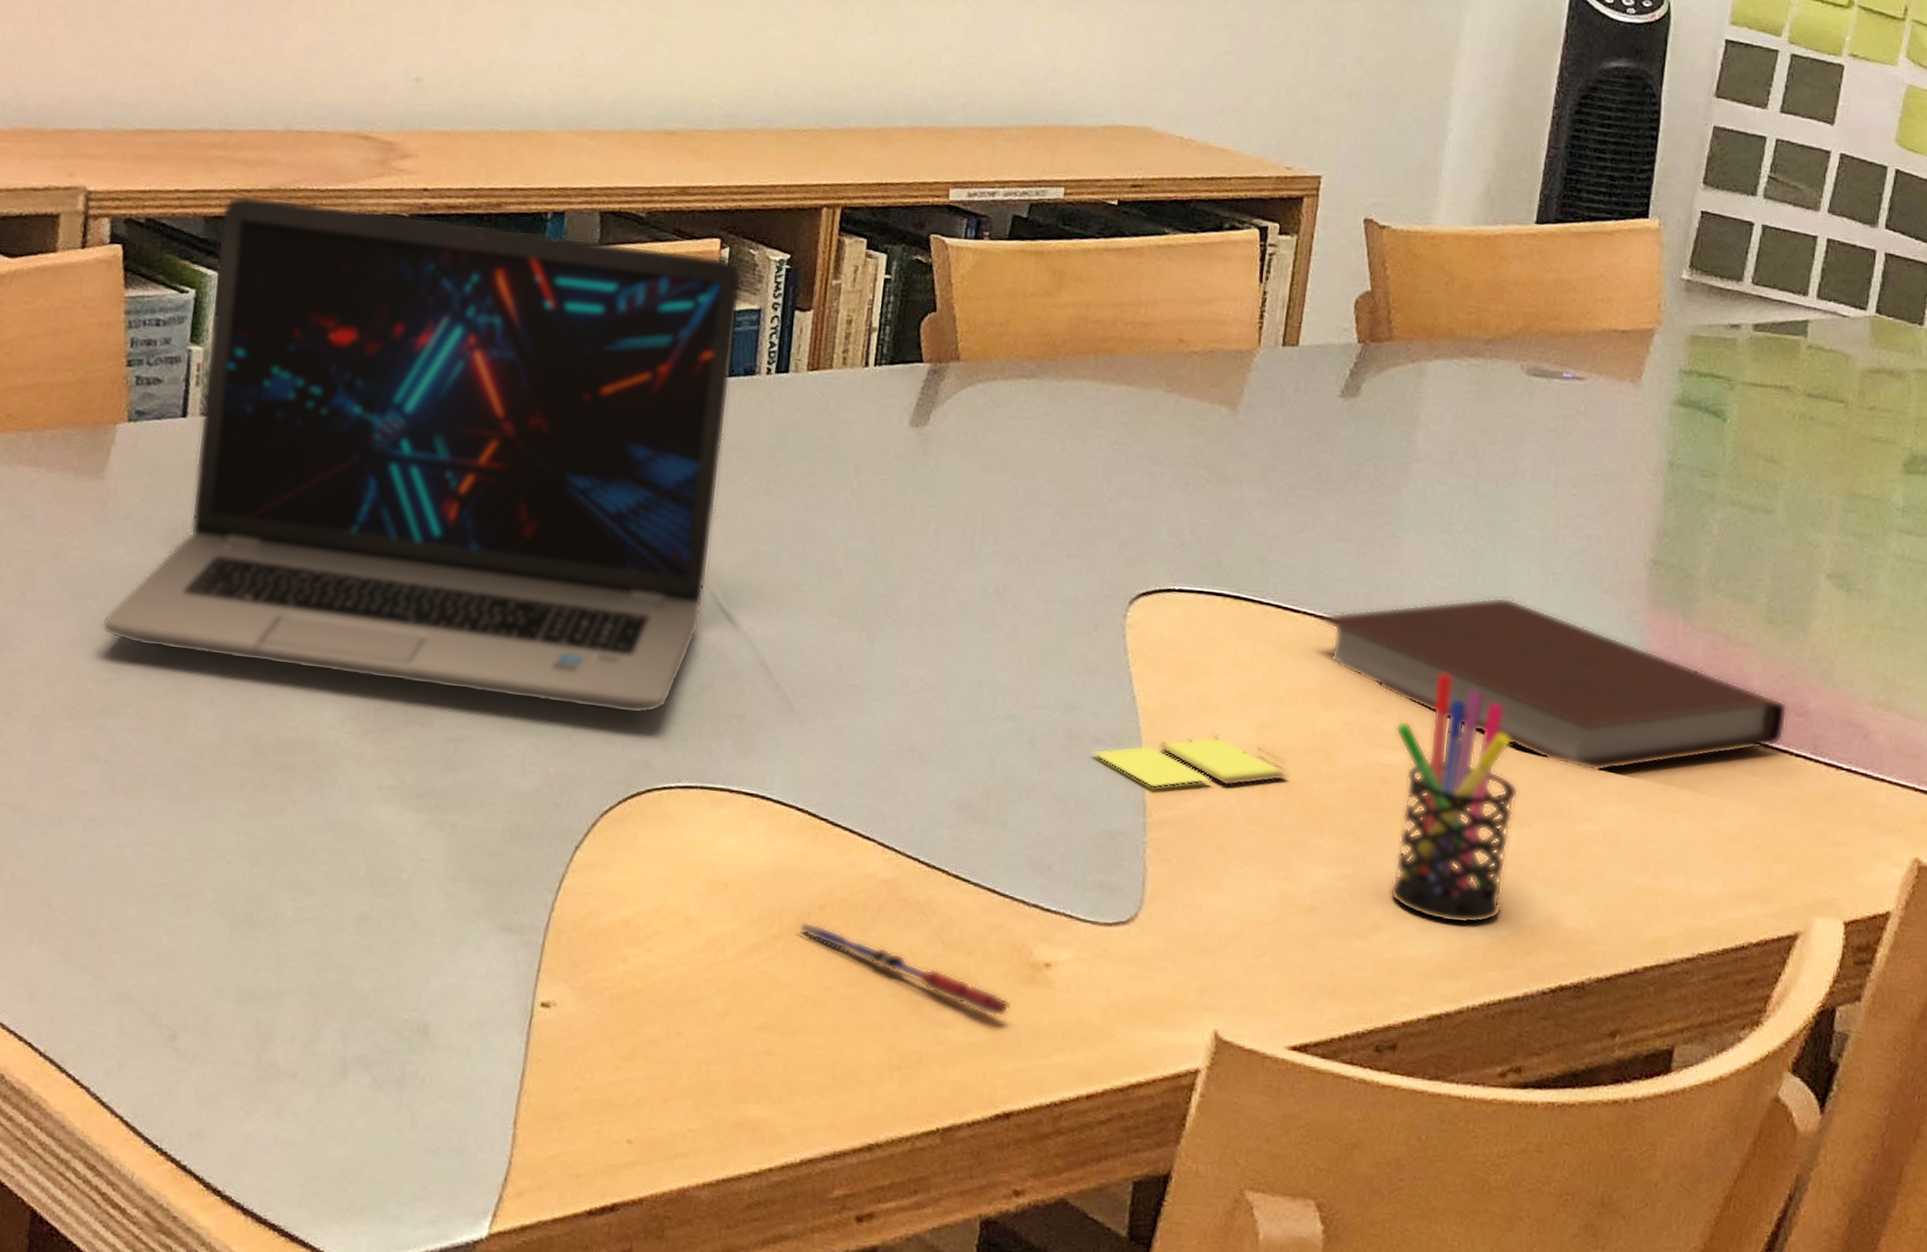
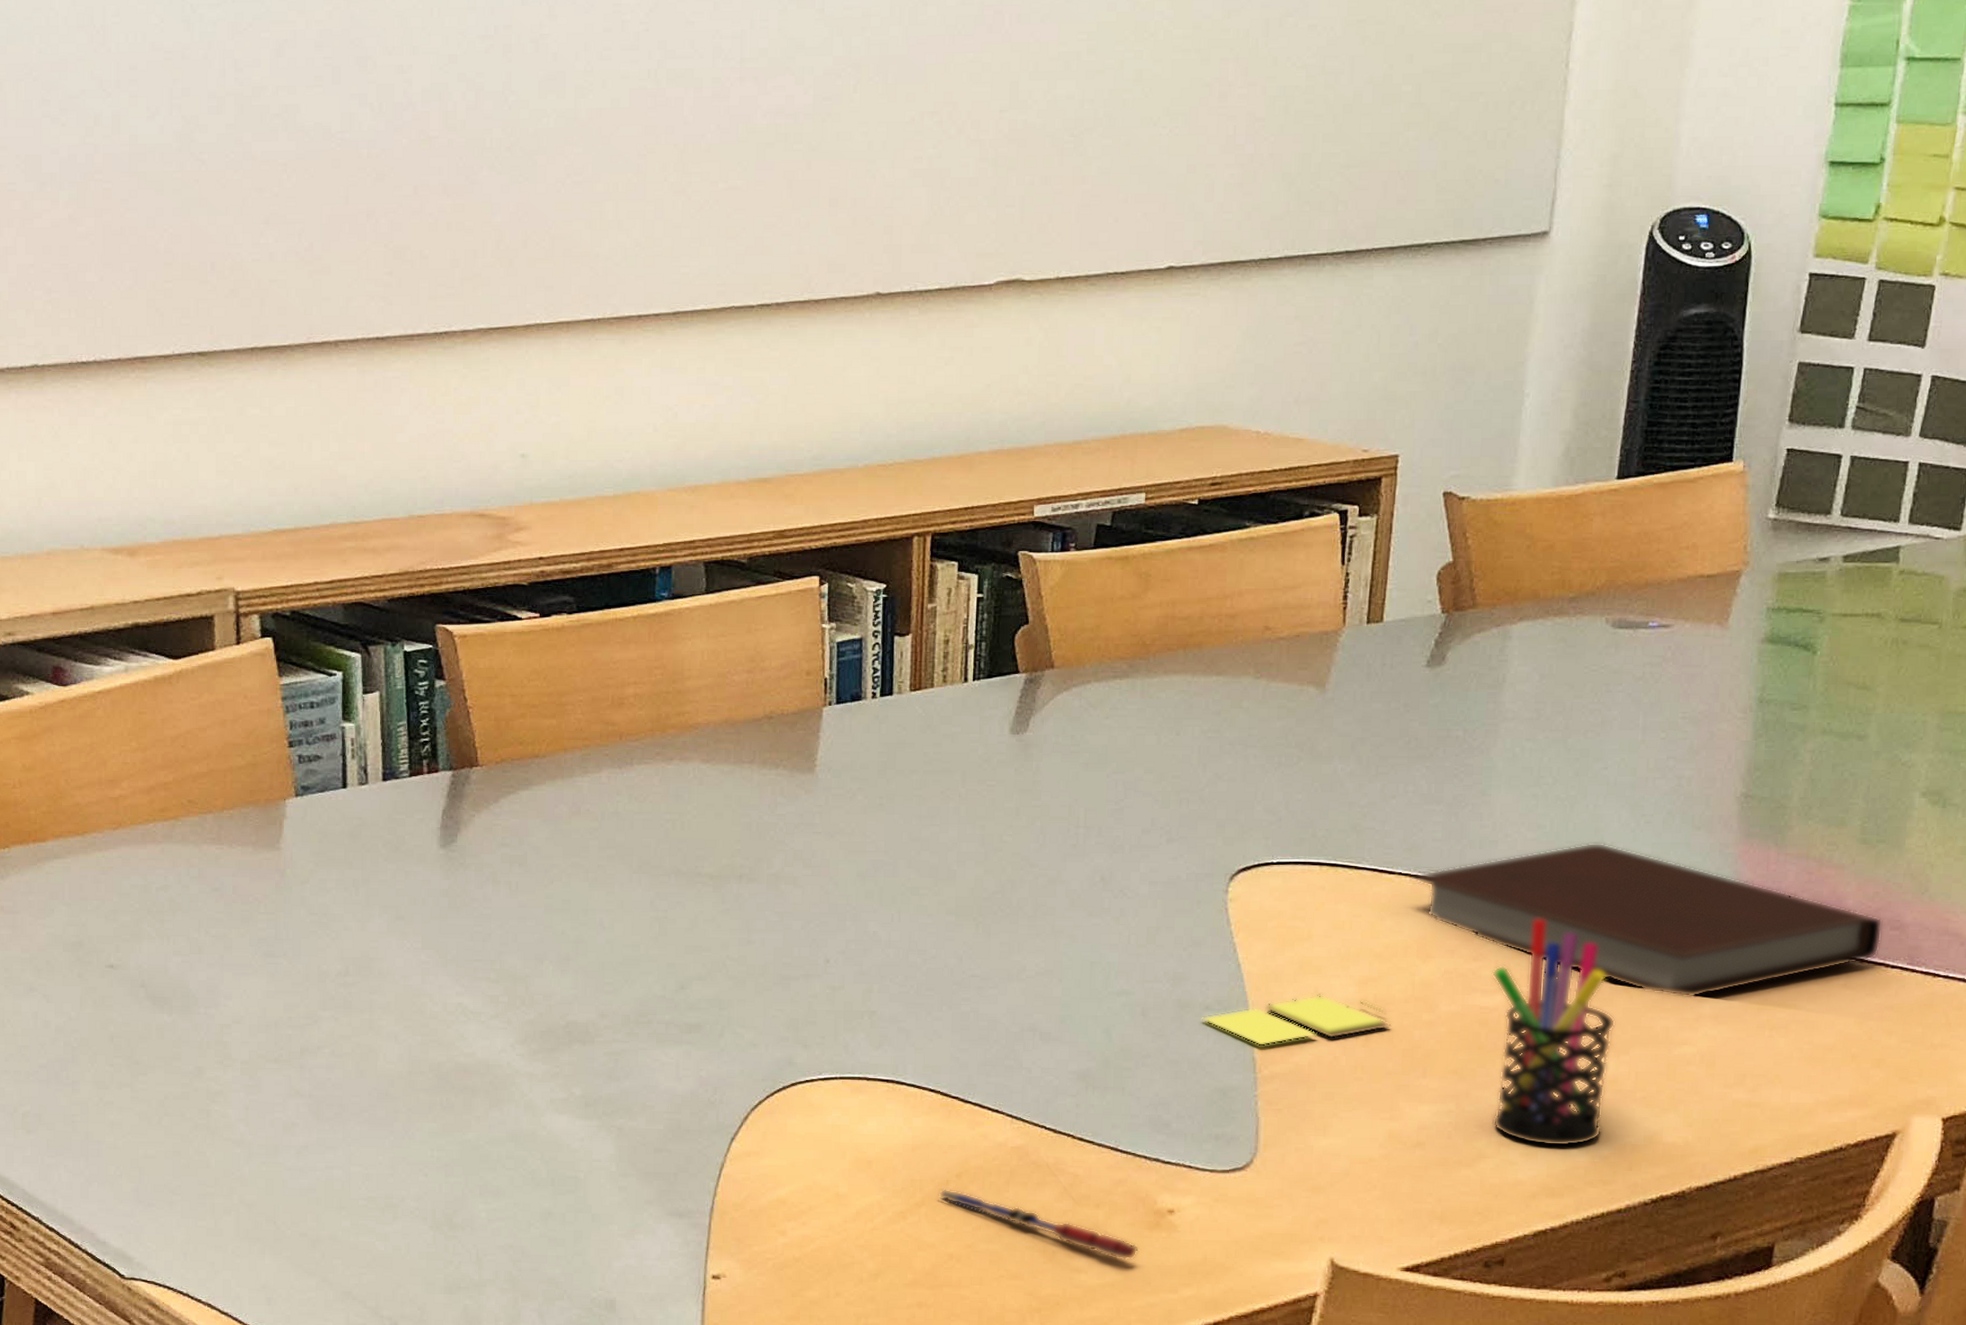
laptop: present [101,195,742,714] -> none [292,581,842,1018]

